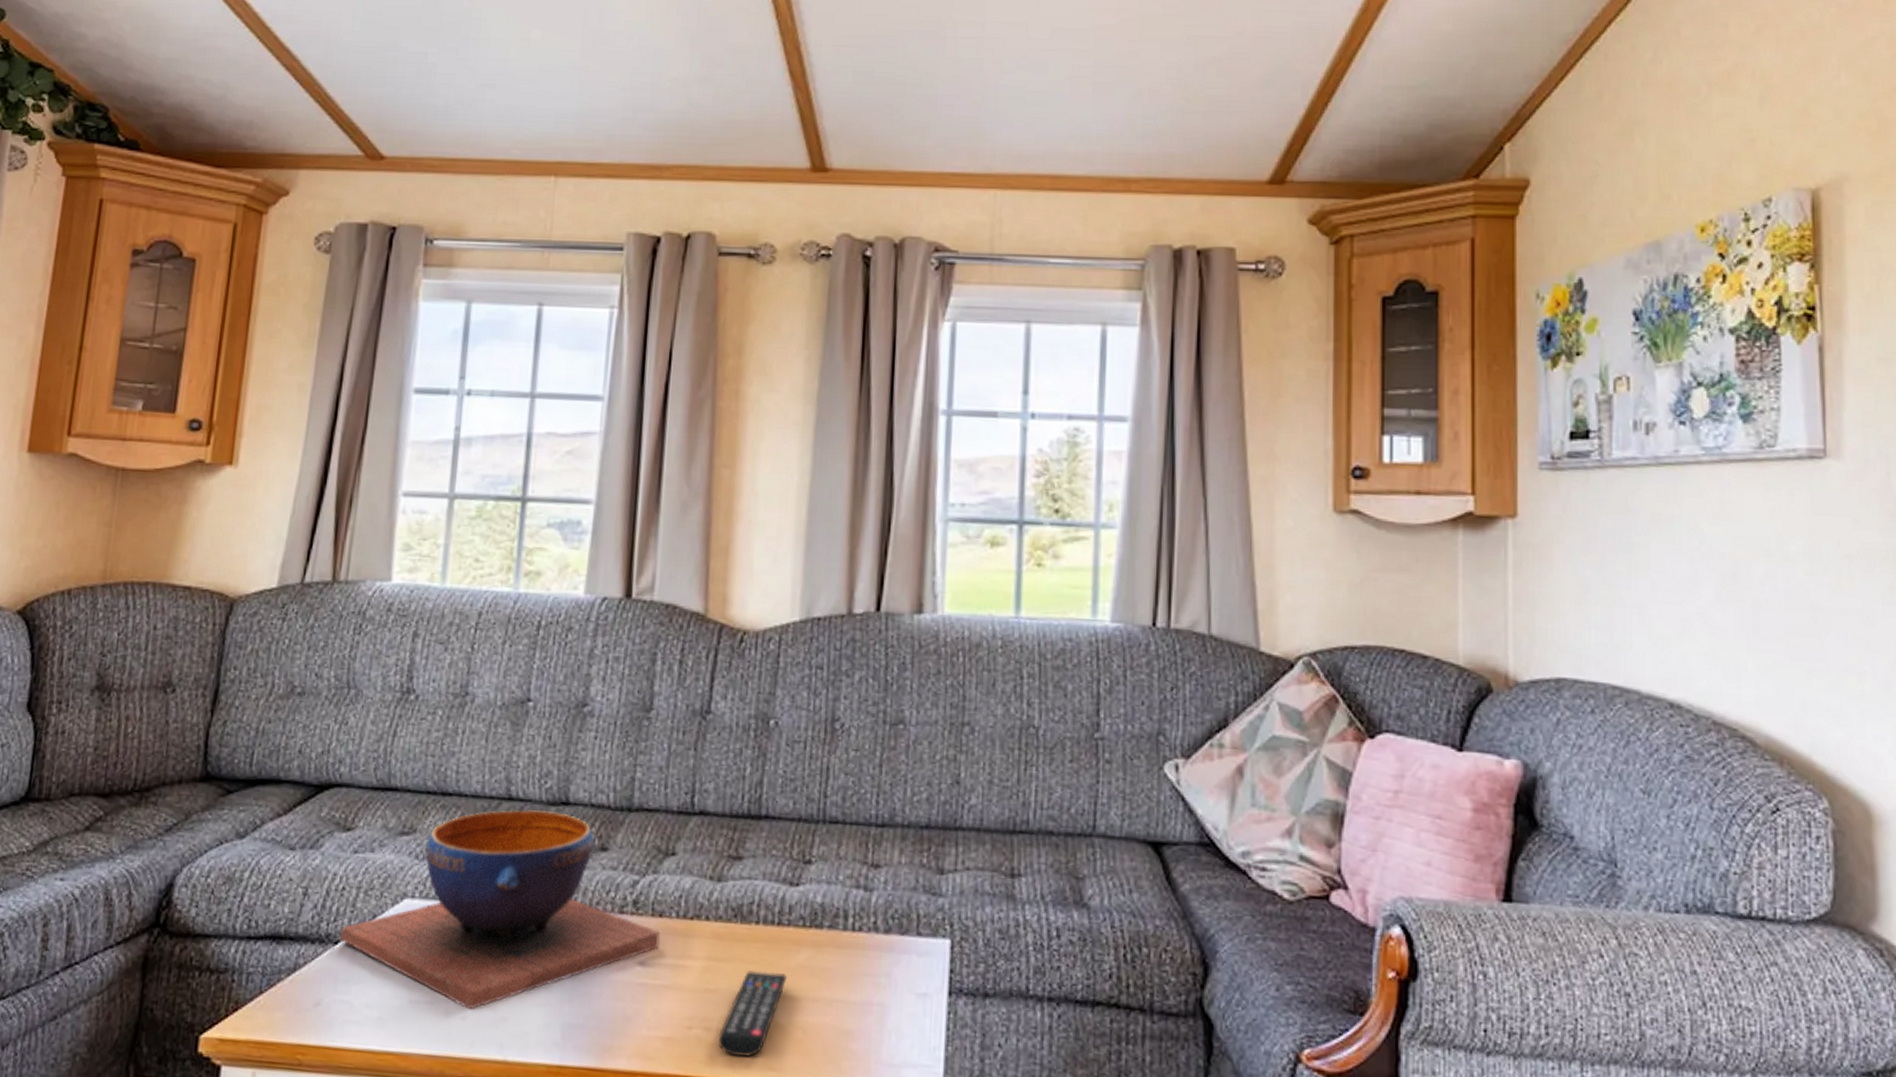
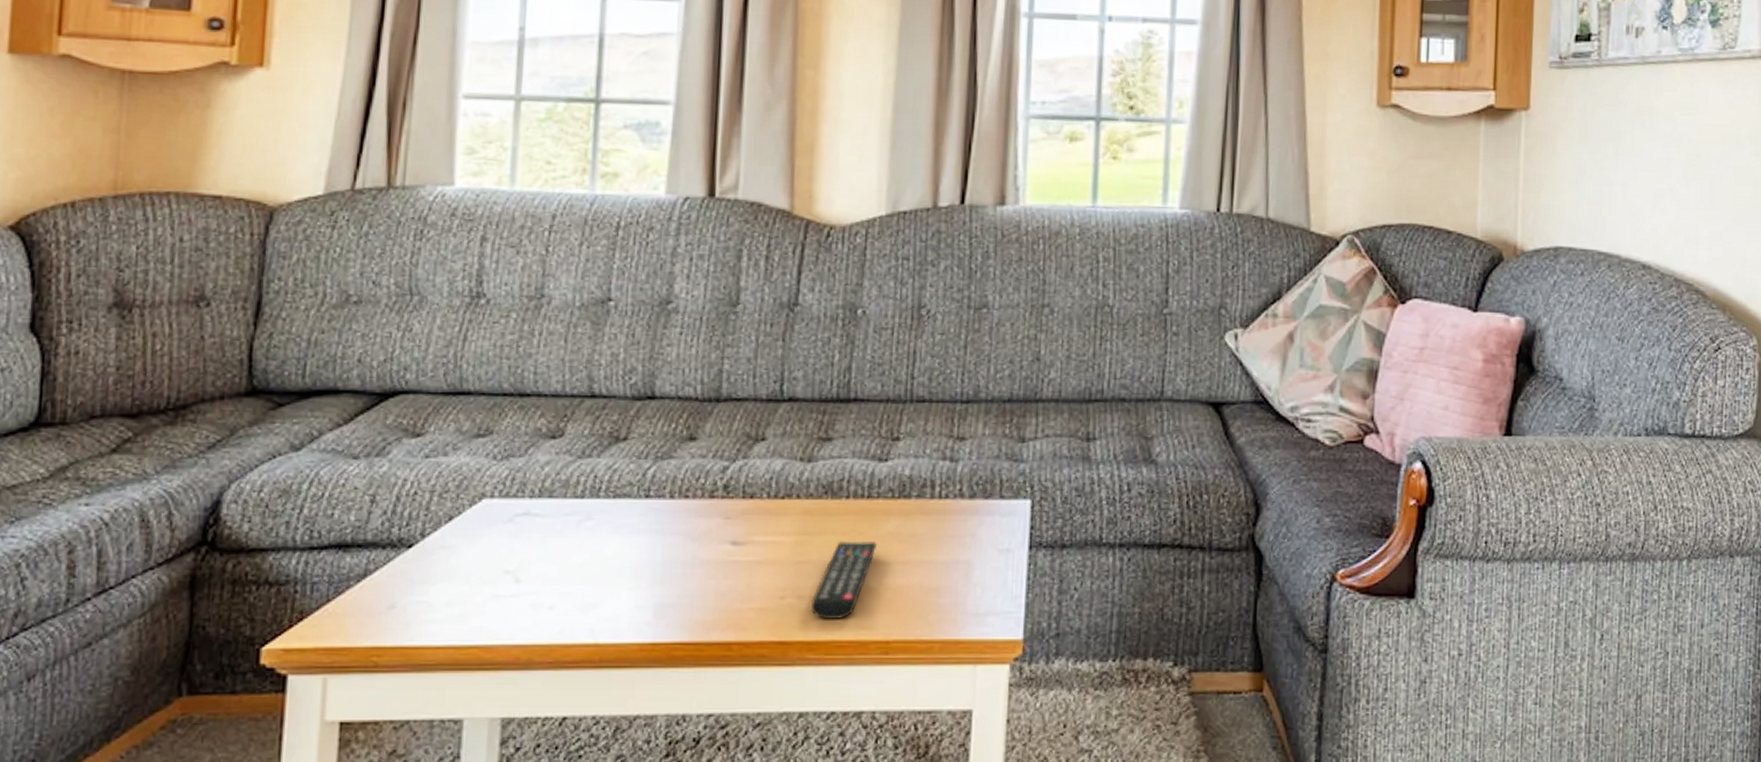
decorative bowl: present [339,809,660,1010] -> none [413,406,751,600]

